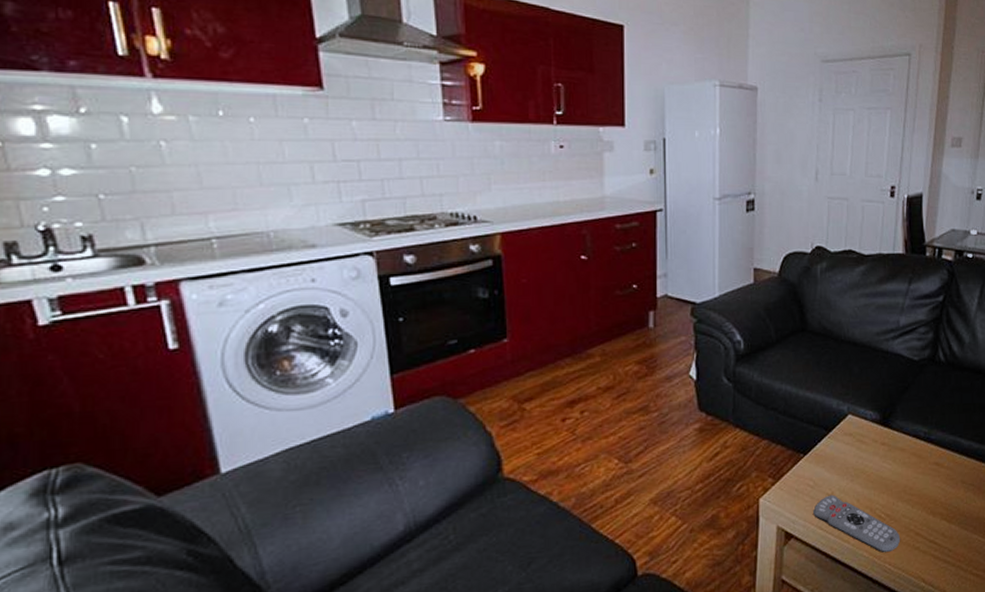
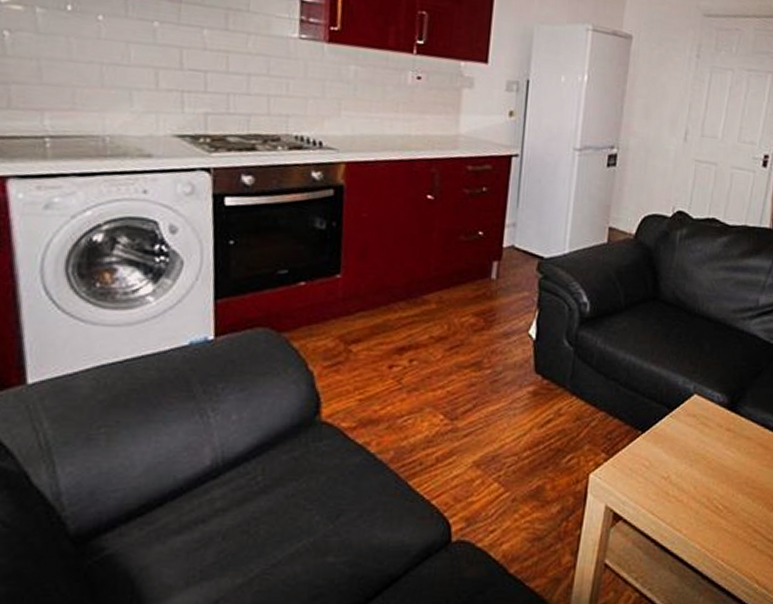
remote control: present [813,494,901,553] -> none [646,478,737,548]

